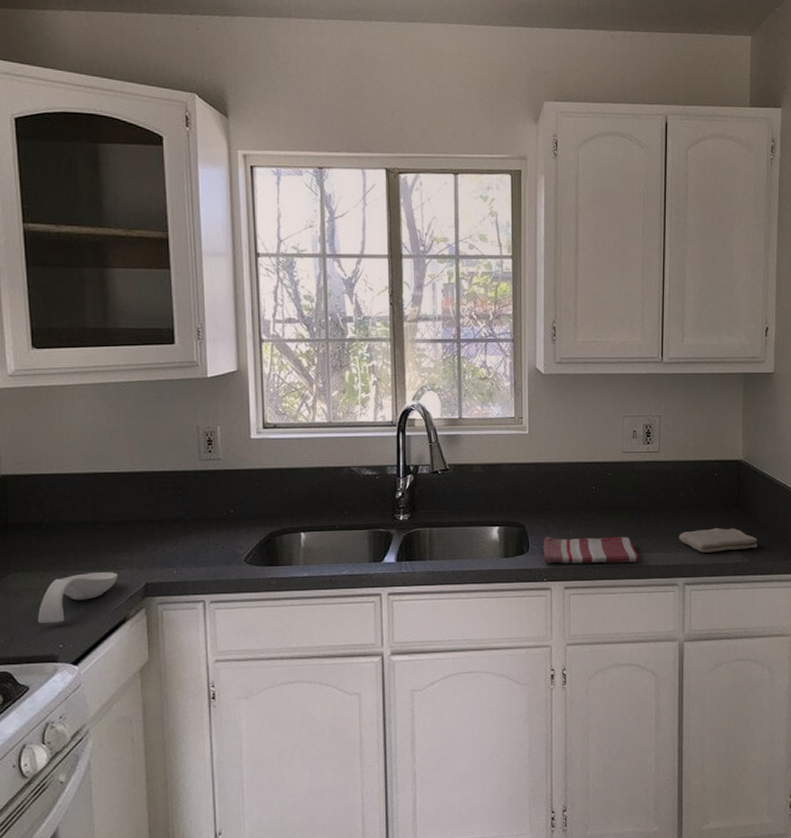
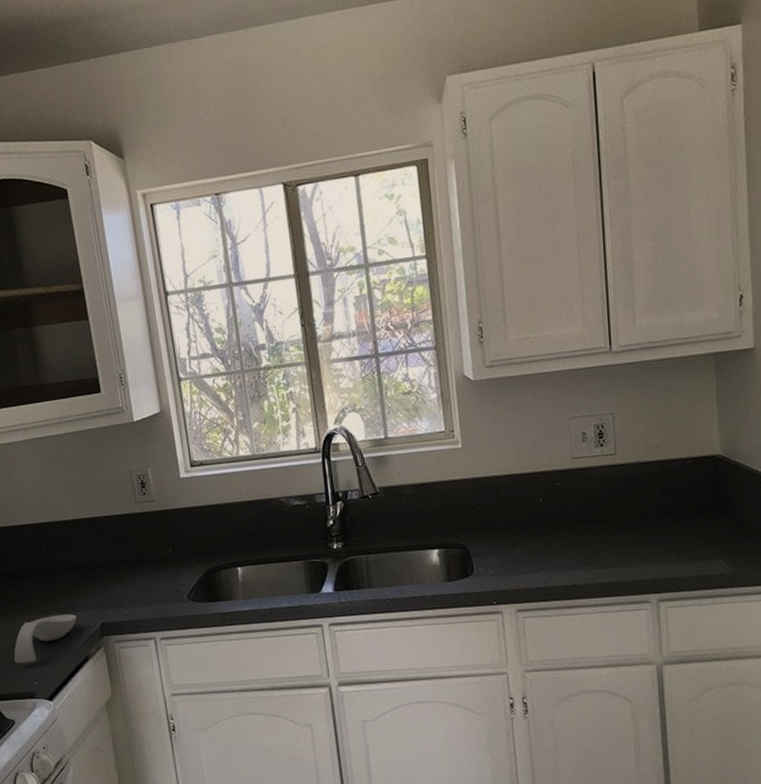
dish towel: present [544,536,639,564] -> none [489,551,601,586]
washcloth: present [679,527,757,553] -> none [647,534,747,565]

